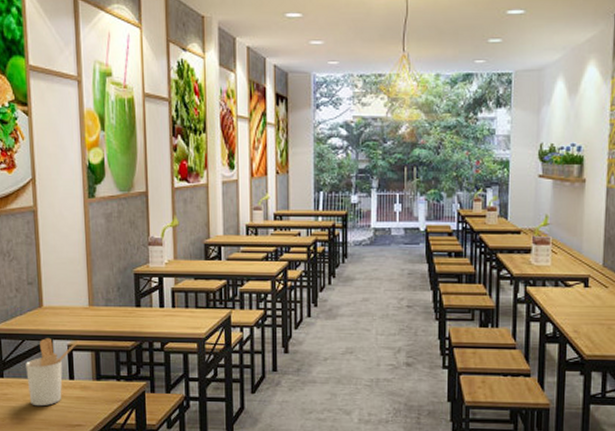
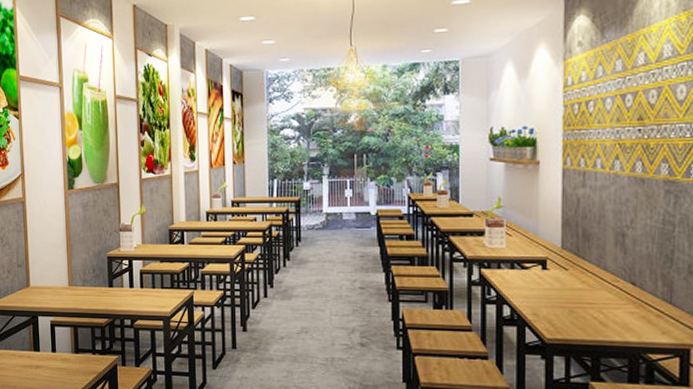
utensil holder: present [26,338,79,407] -> none [15,315,60,376]

